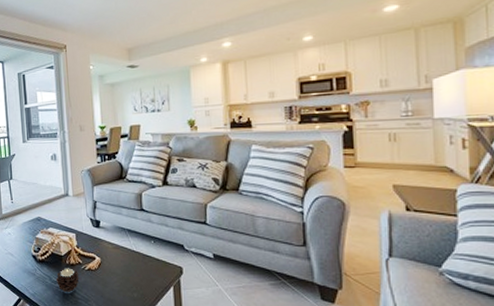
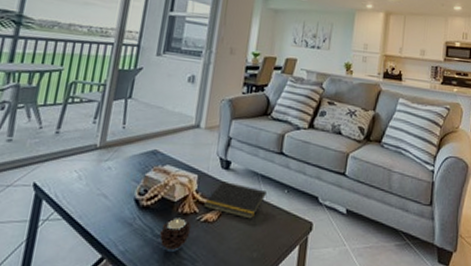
notepad: none [85,237,135,267] -> present [204,181,266,219]

